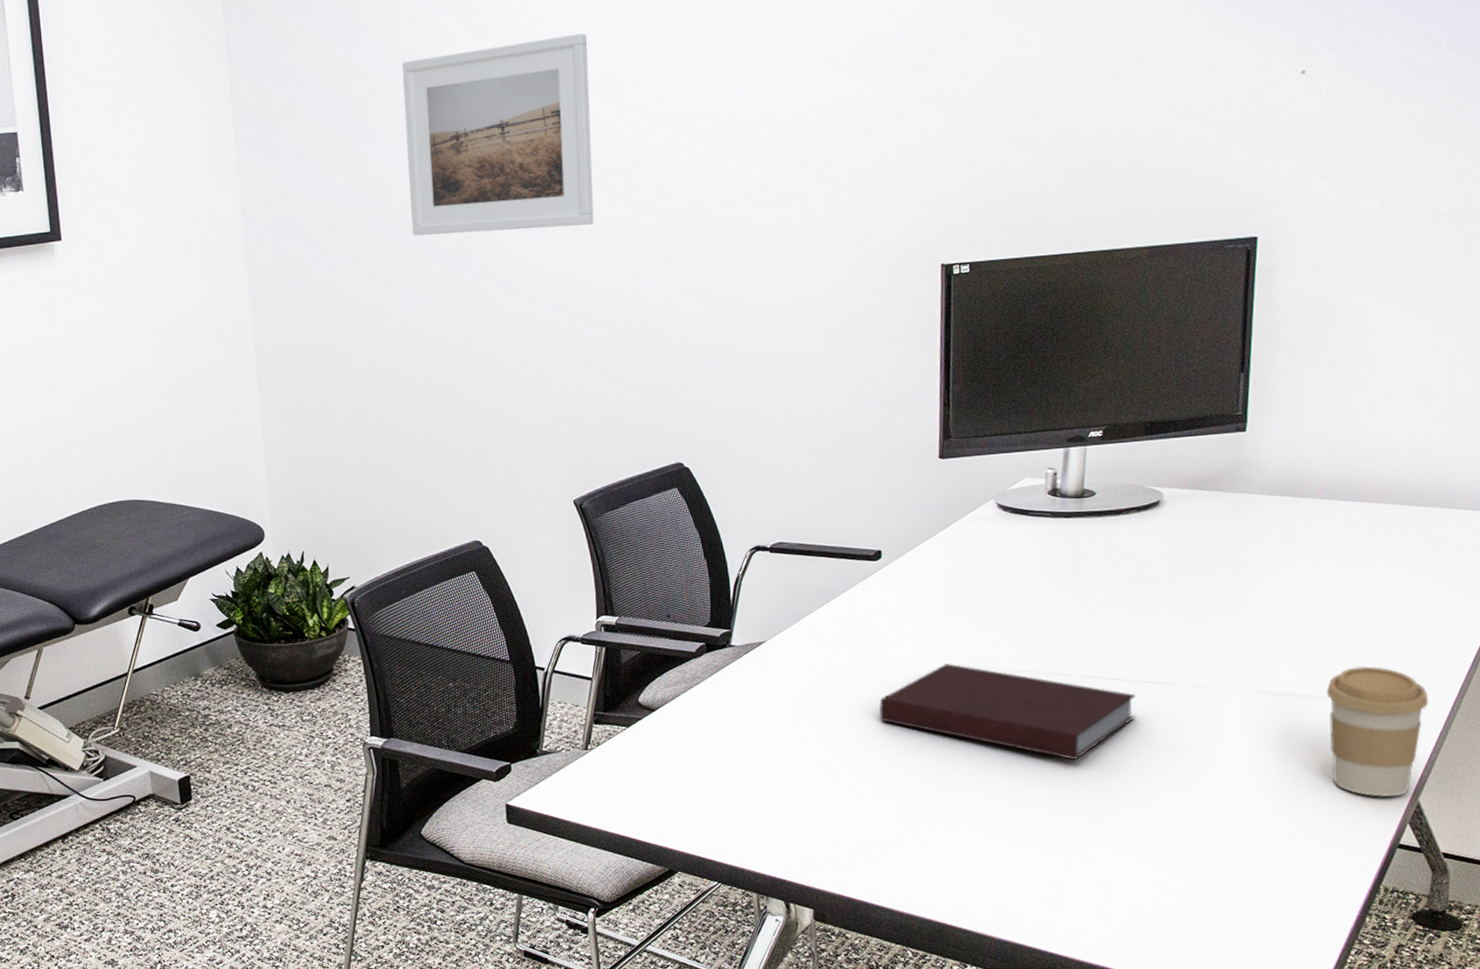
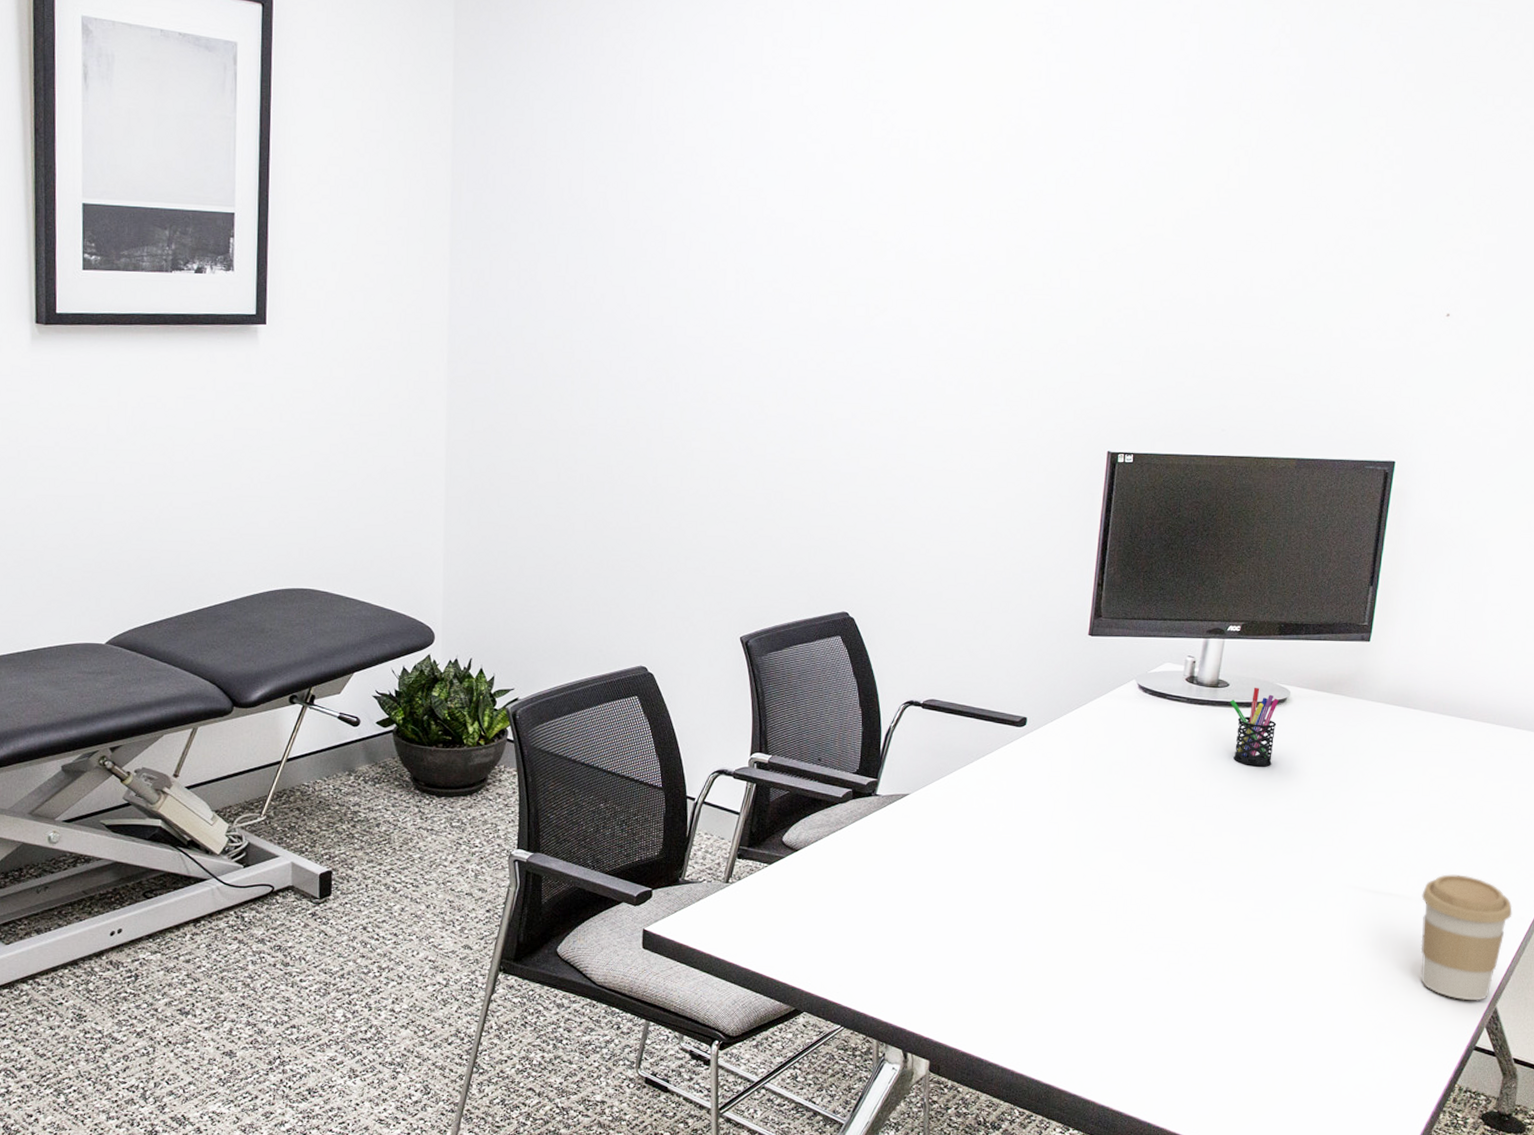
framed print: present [402,33,594,236] -> none [612,190,800,373]
notebook: present [879,663,1137,761] -> none [1009,833,1250,938]
pen holder: none [1098,492,1151,576] -> present [1230,687,1279,767]

